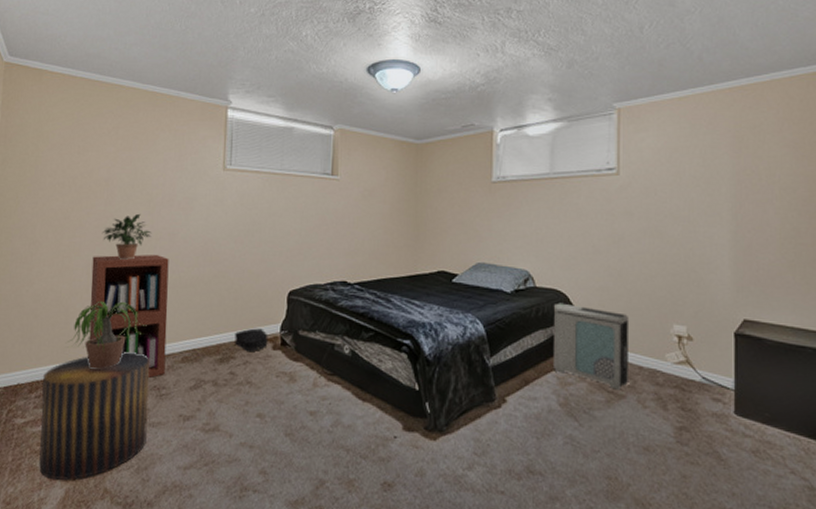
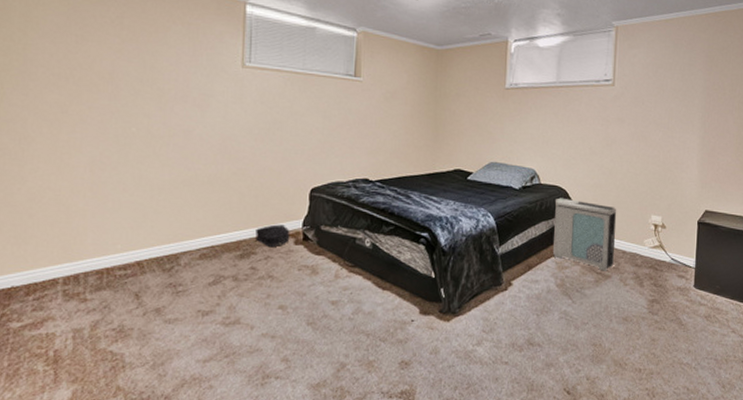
stool: present [39,352,149,480] -> none [40,251,164,381]
potted plant: present [67,300,146,369] -> none [70,199,159,269]
bookshelf: present [89,254,169,378] -> none [95,151,184,275]
potted plant: present [102,213,152,260] -> none [106,109,164,157]

